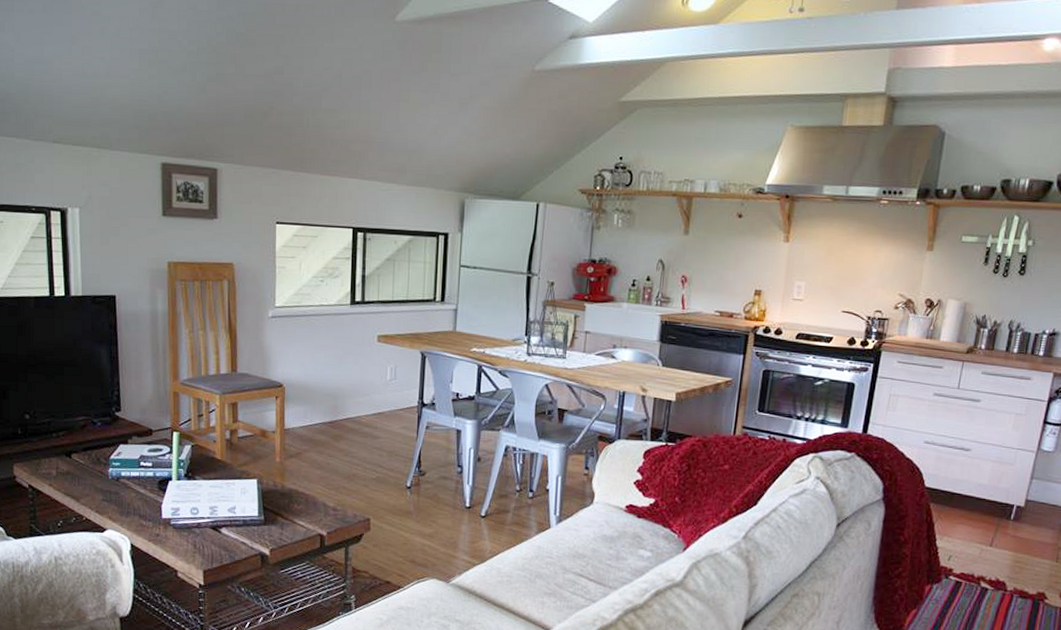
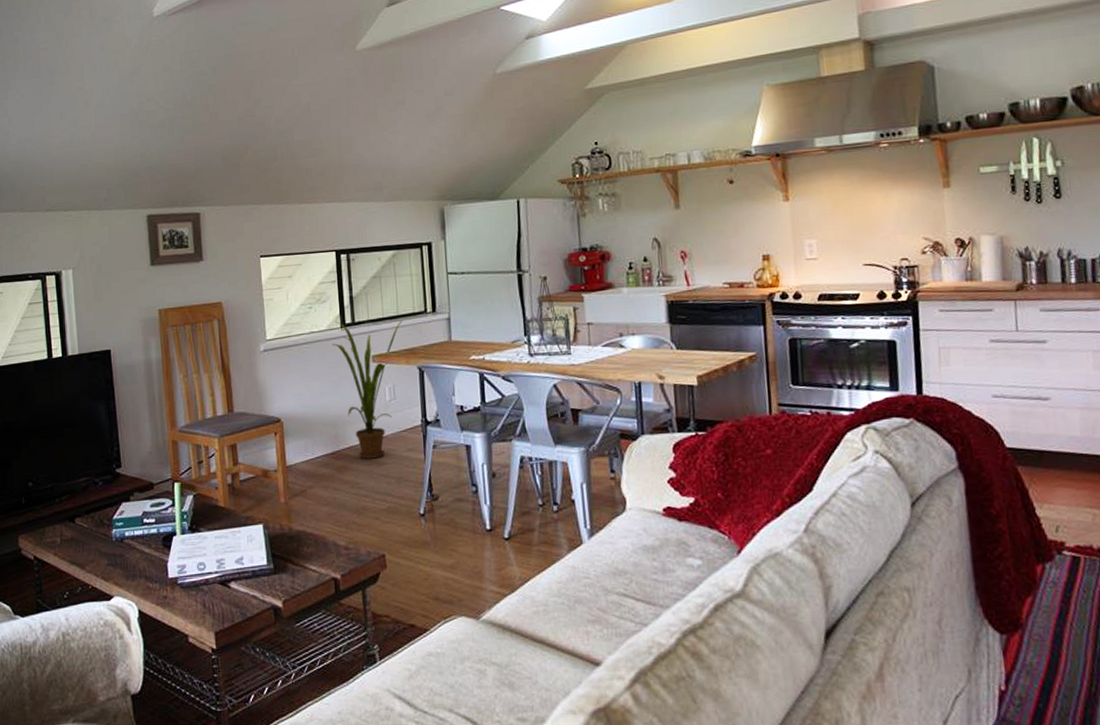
house plant: none [340,297,412,432] -> present [332,320,403,459]

